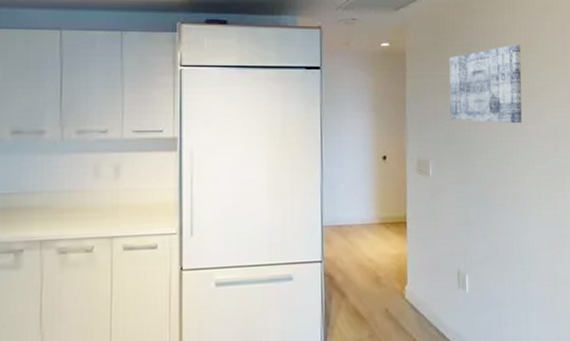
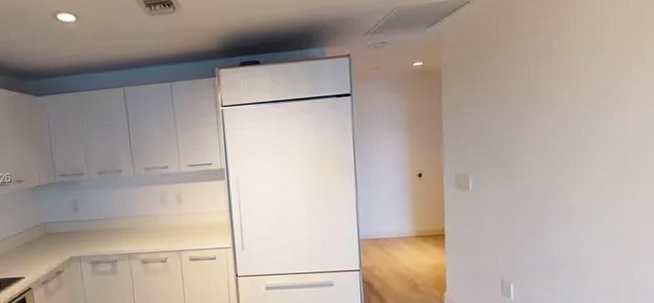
wall art: present [449,43,523,124] -> none [491,43,583,134]

